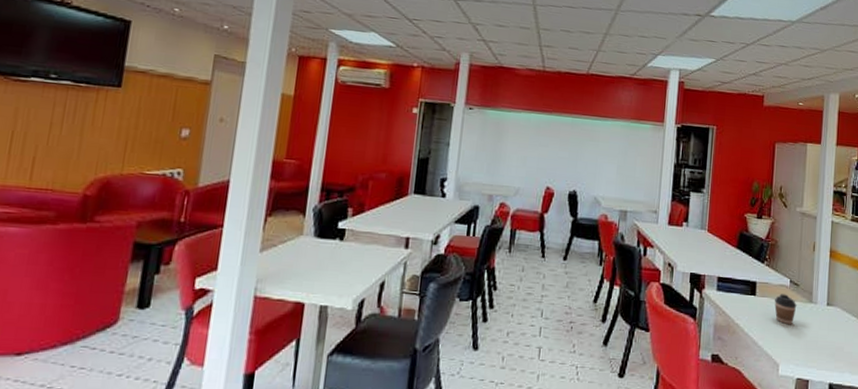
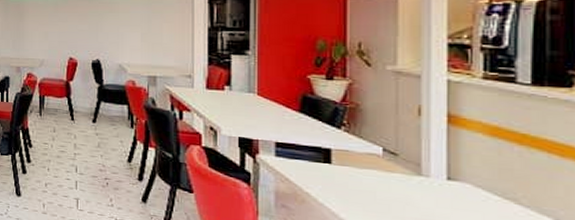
coffee cup: present [774,293,797,325] -> none [359,163,396,199]

